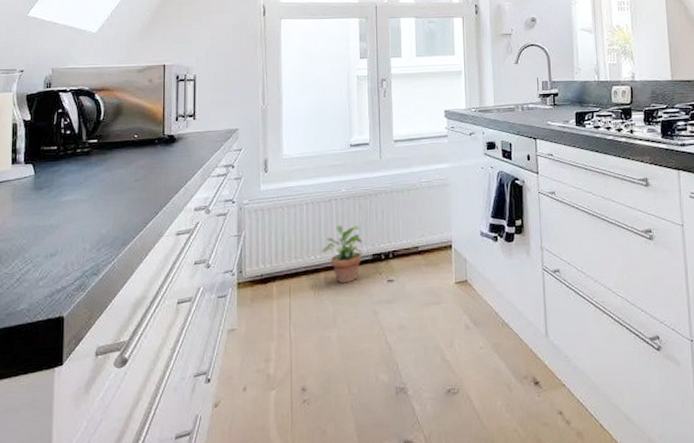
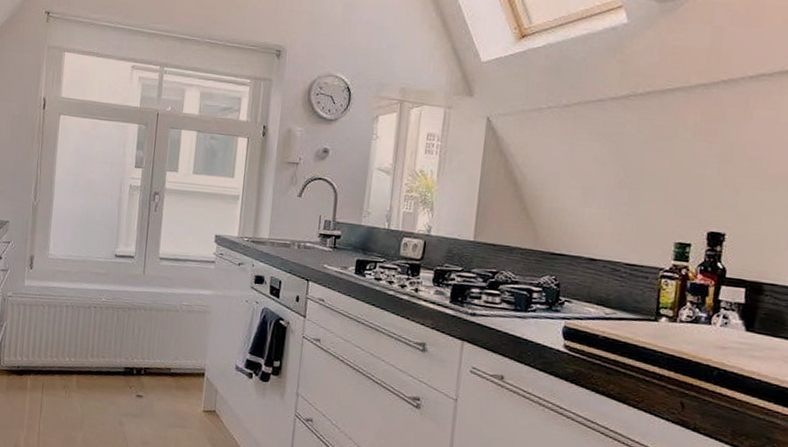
potted plant: present [322,224,363,284] -> none [76,332,117,390]

